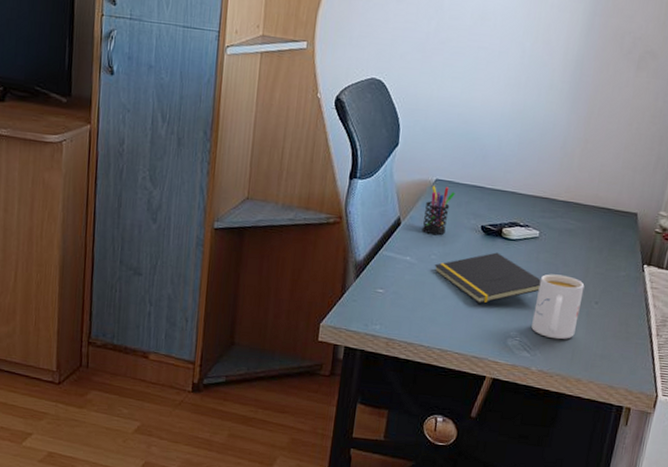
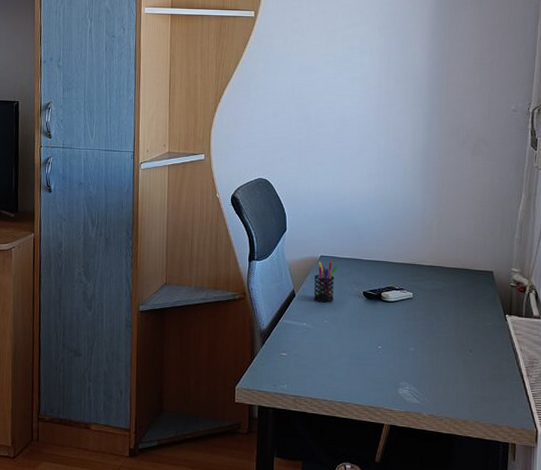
notepad: present [434,252,541,304] -> none [327,313,420,359]
mug: present [531,274,585,340] -> none [418,329,458,386]

